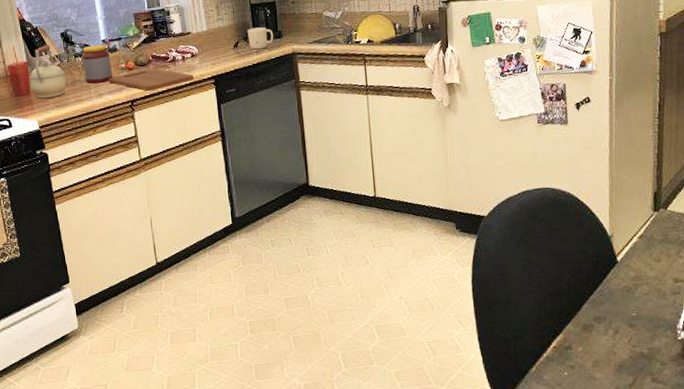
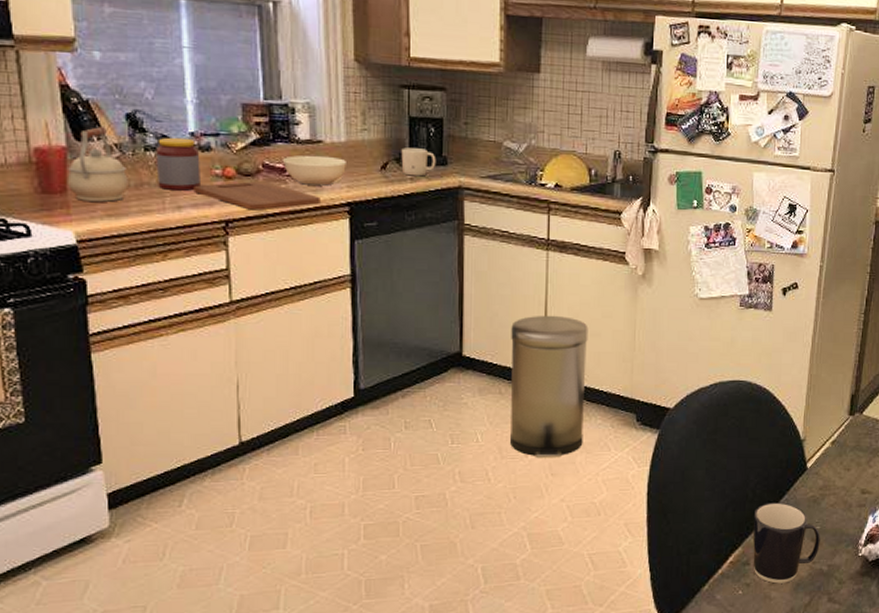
bowl: none [164,43,210,67] -> present [282,155,348,186]
pedal bin: none [344,146,413,265] -> present [510,315,589,459]
mug: none [570,293,638,366] -> present [753,502,820,584]

